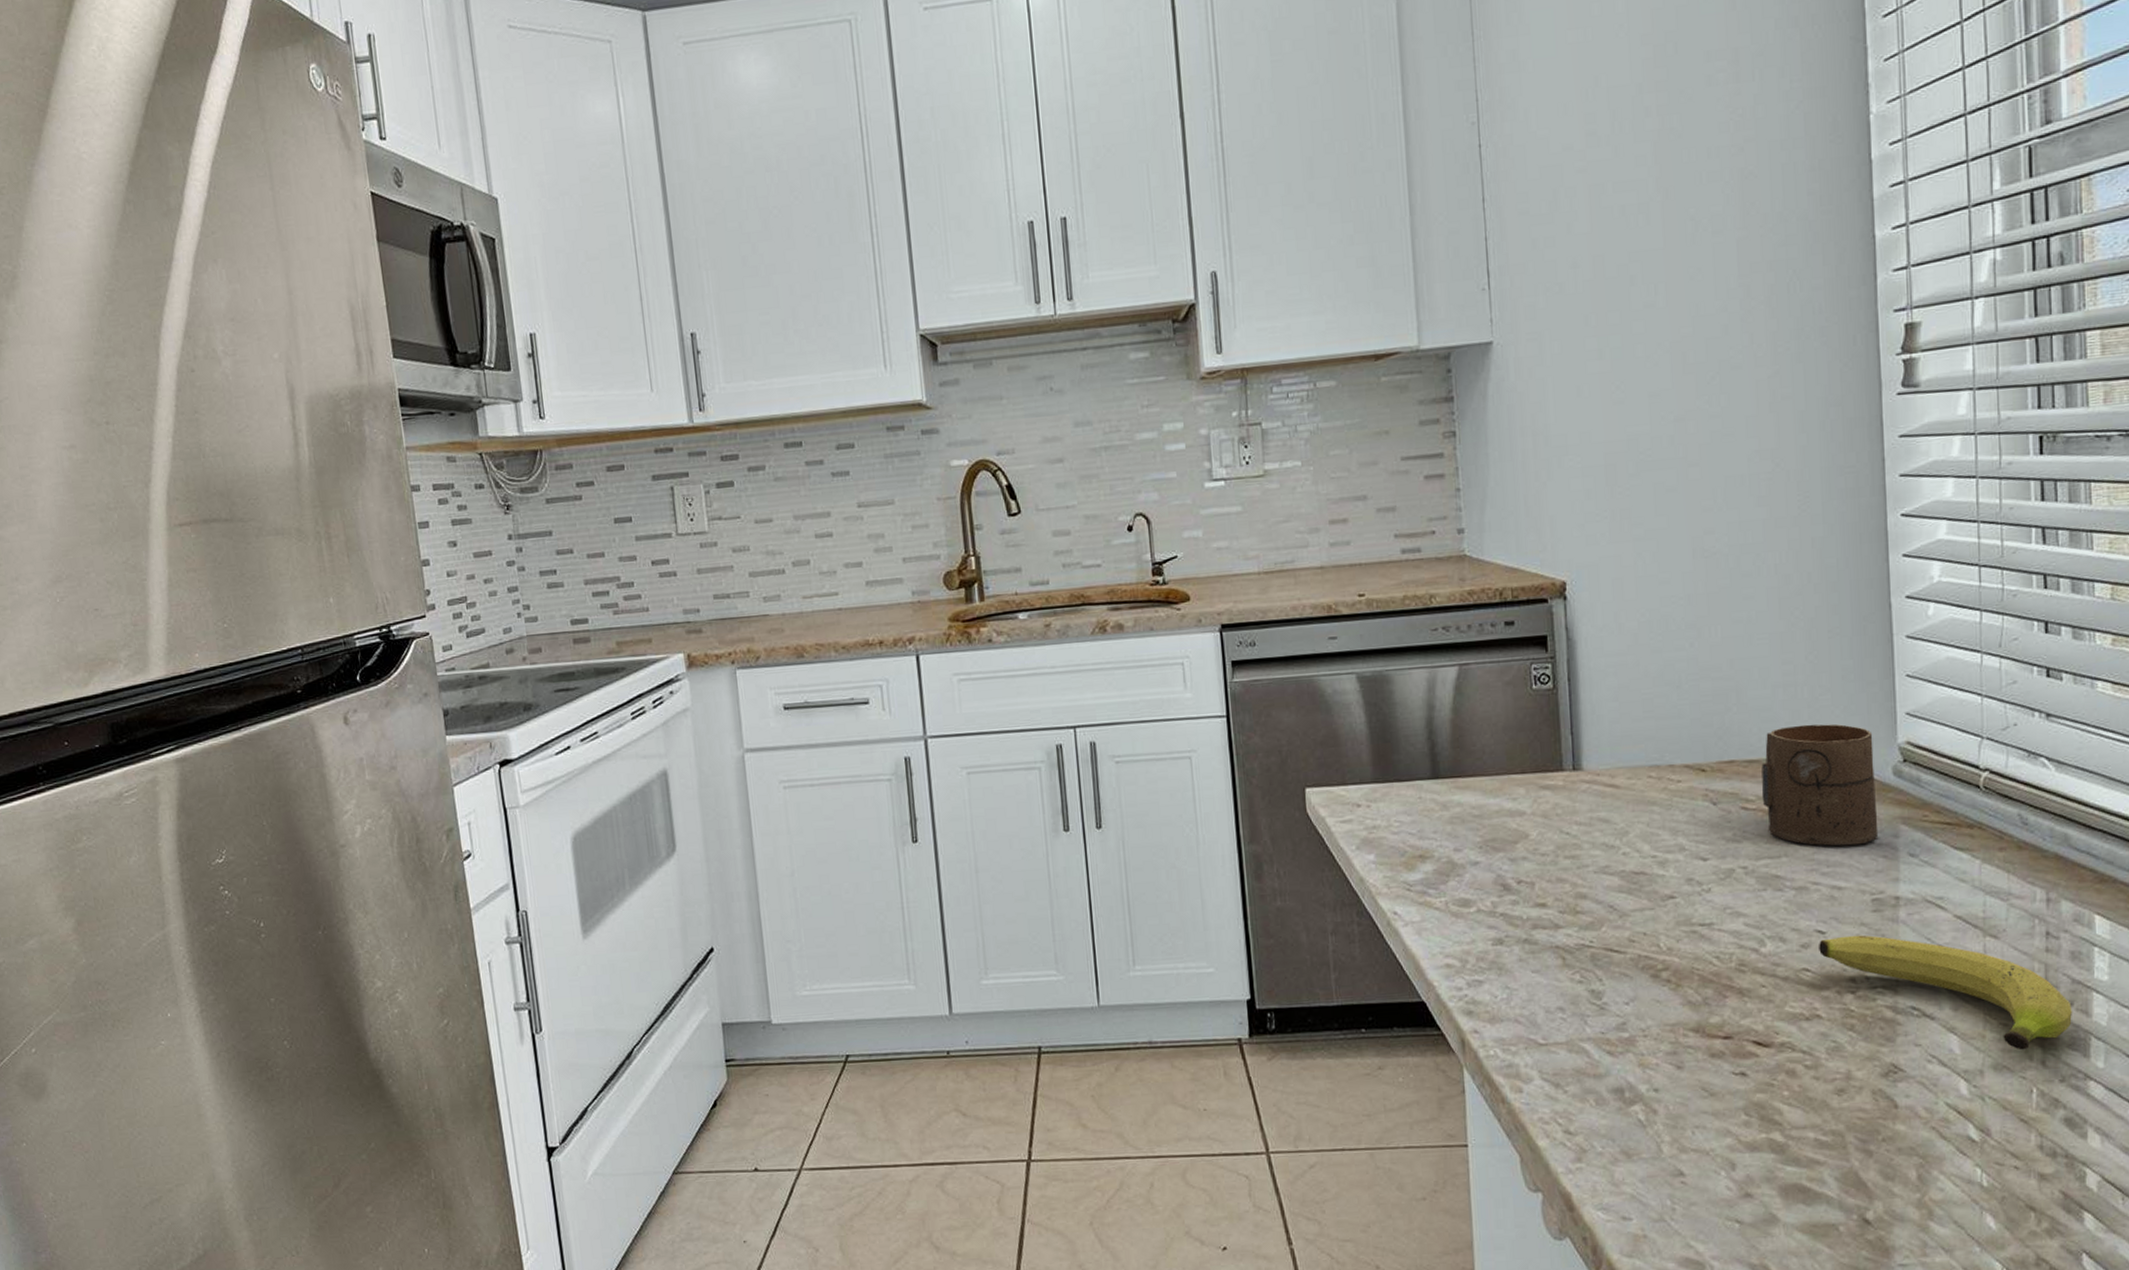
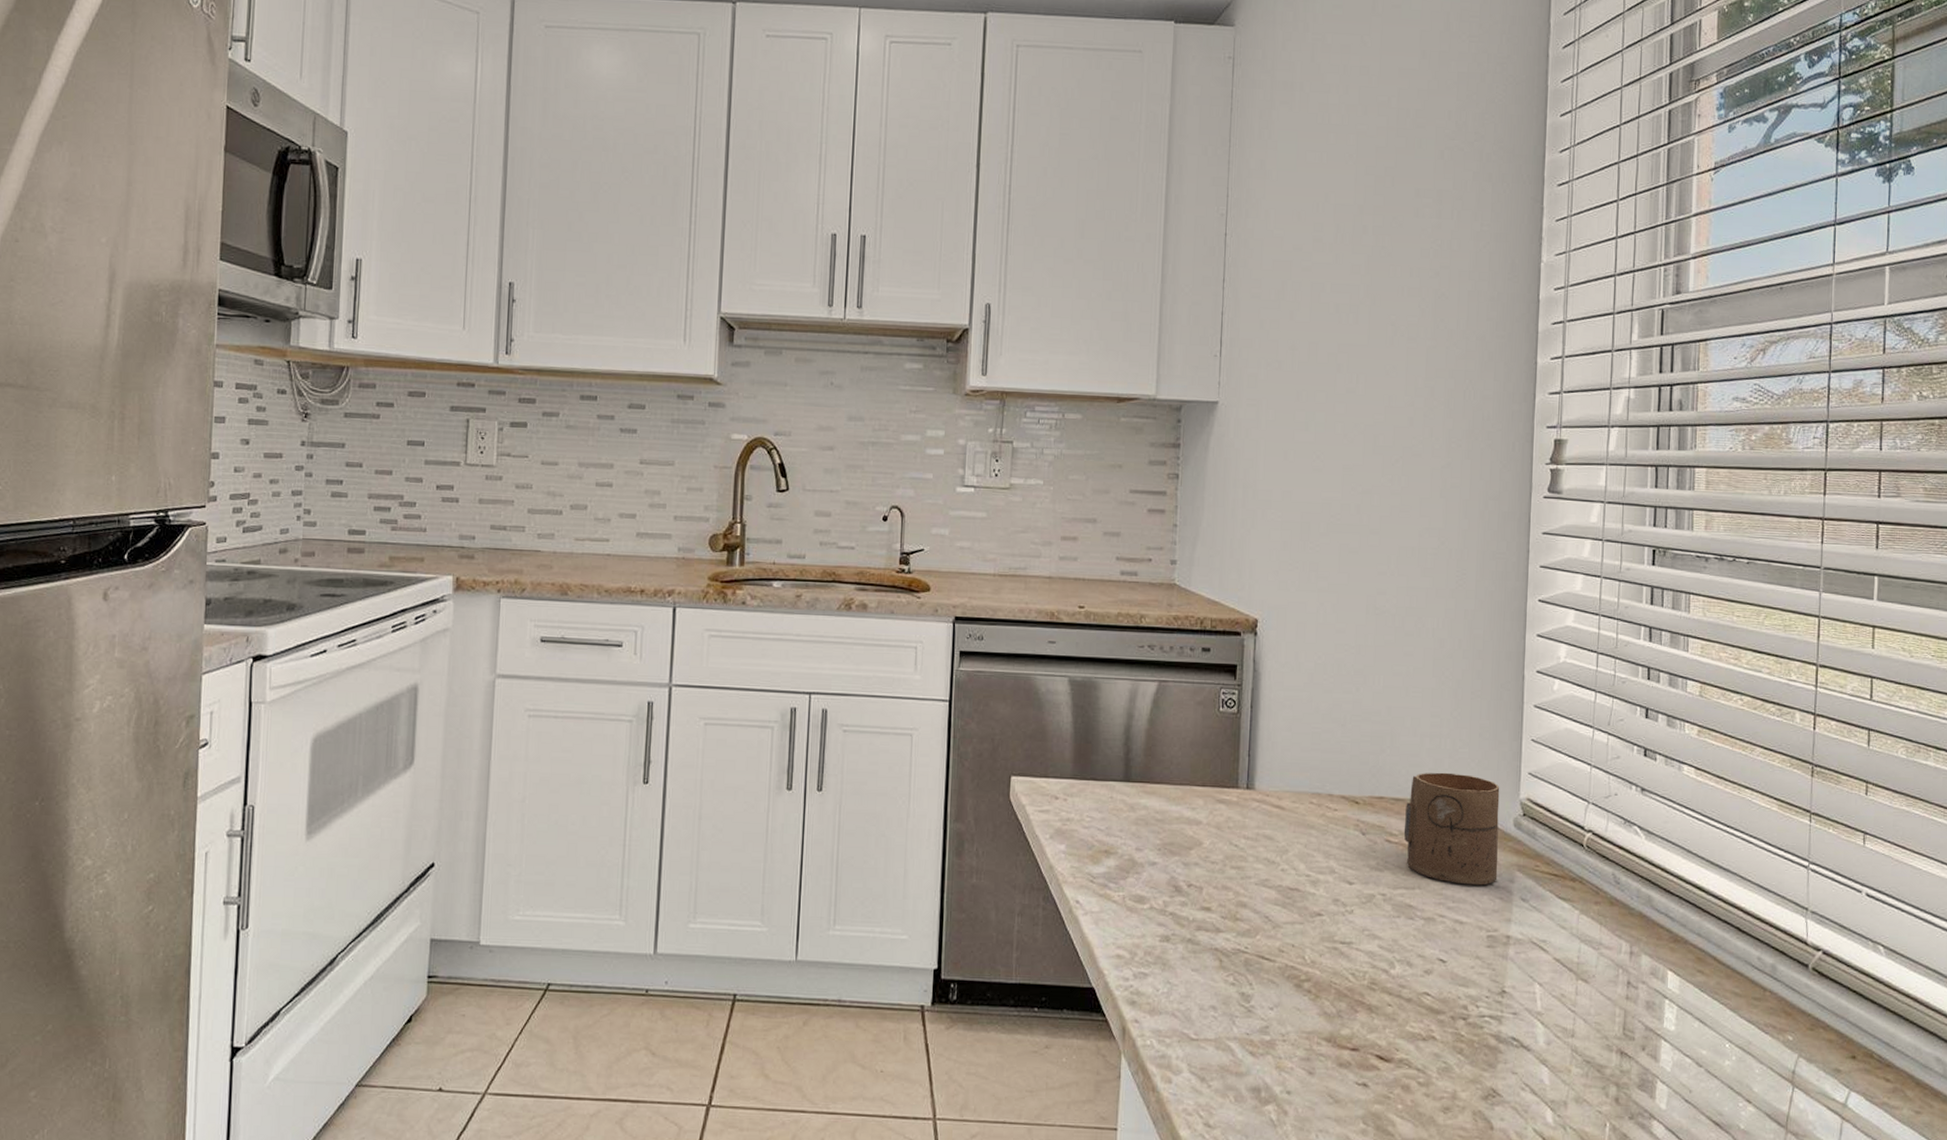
fruit: present [1819,935,2072,1050] -> none [1439,966,1644,1087]

